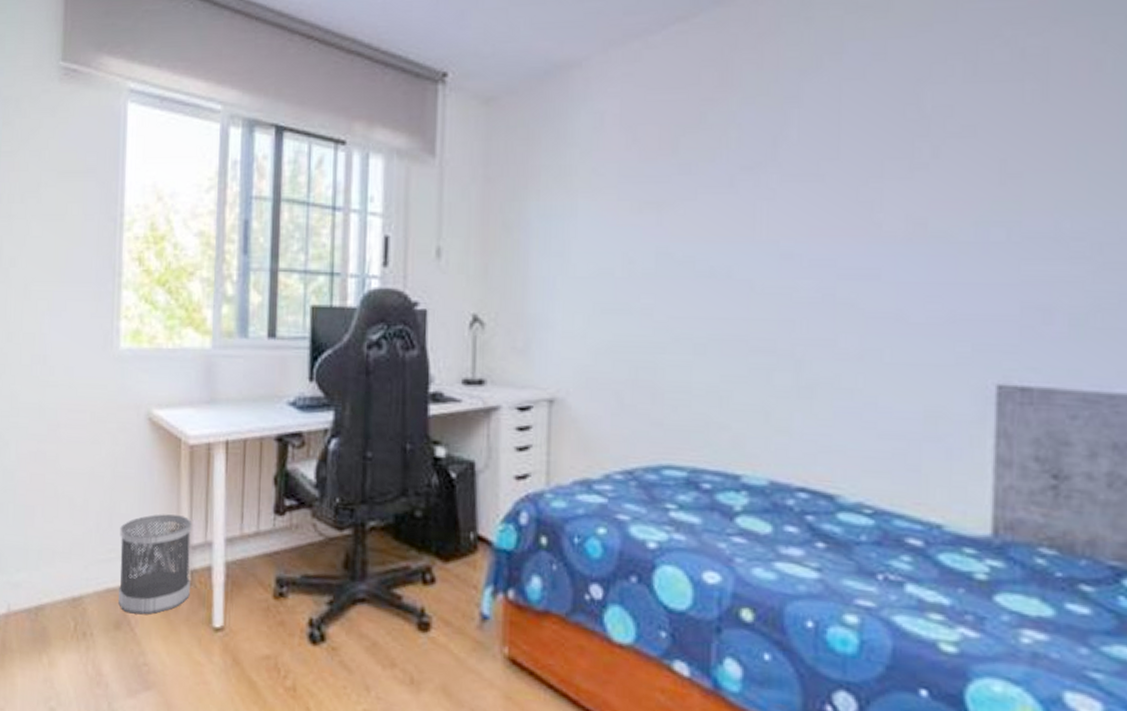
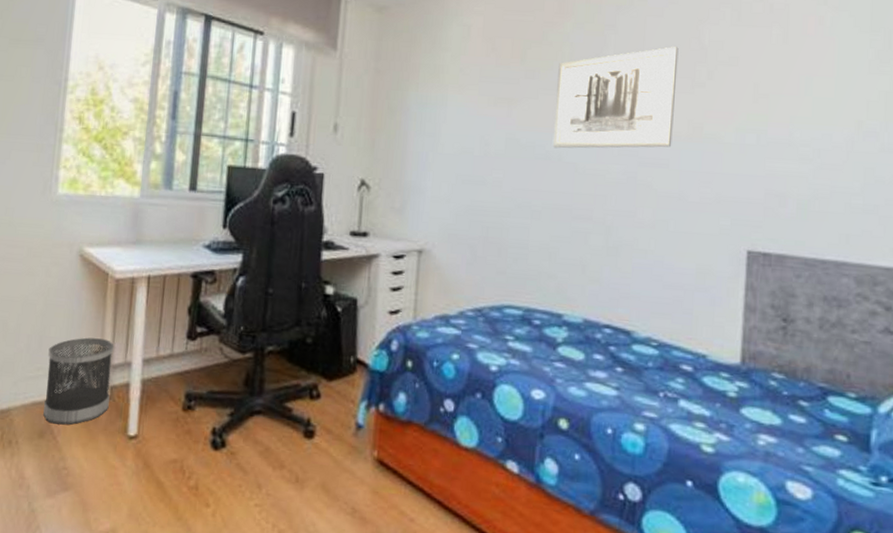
wall art: none [718,118,889,262] -> present [552,46,679,149]

